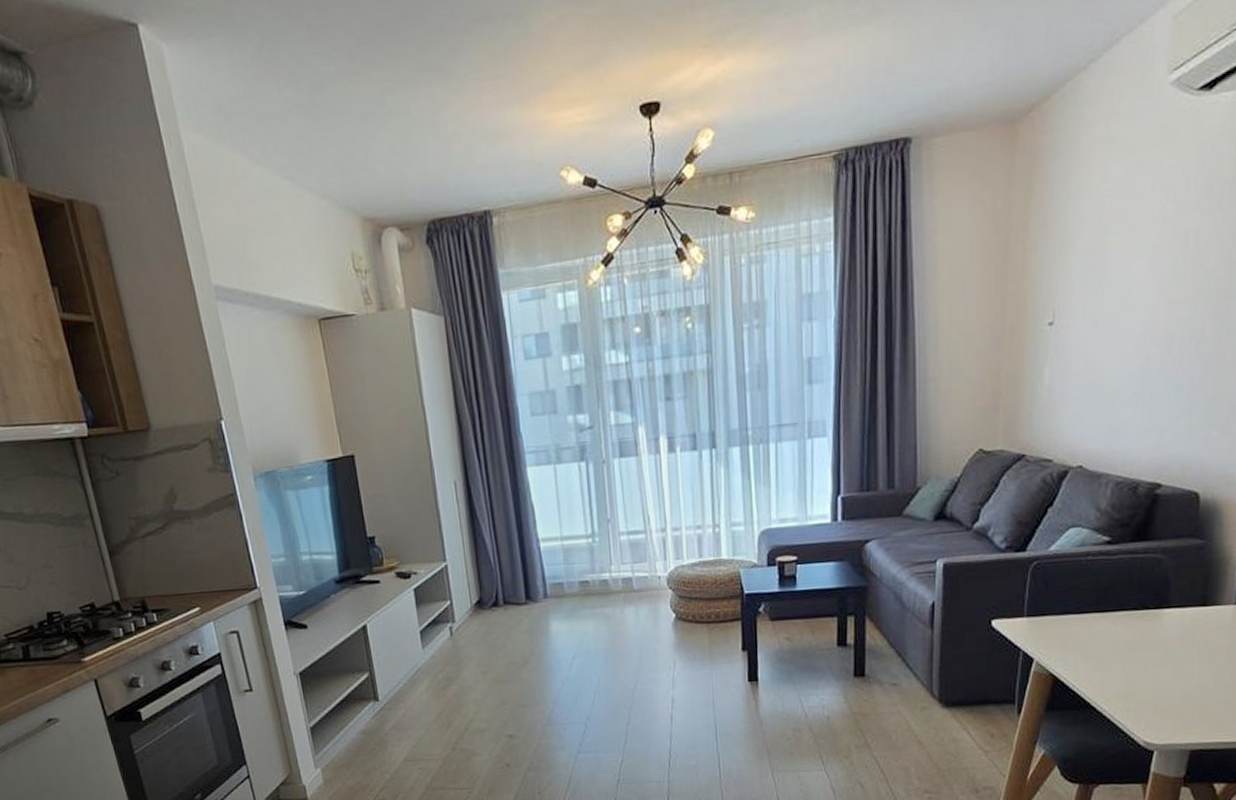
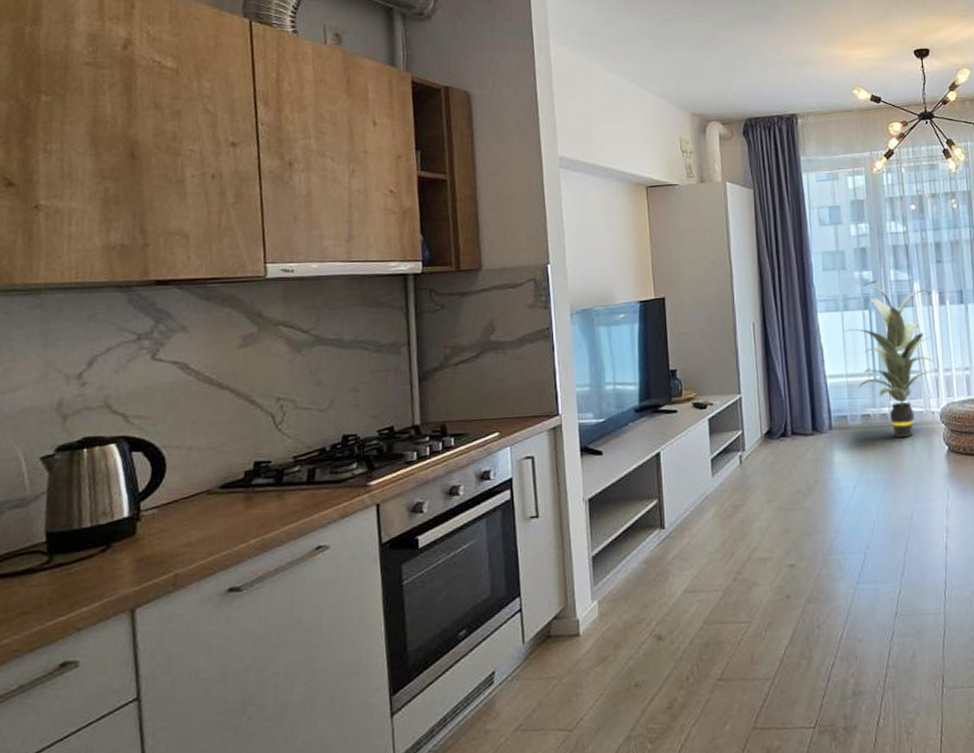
indoor plant: none [558,432,662,606] -> present [844,286,935,438]

